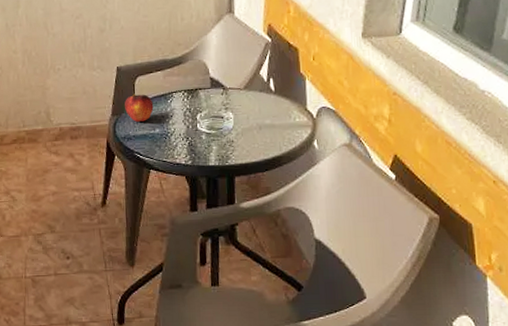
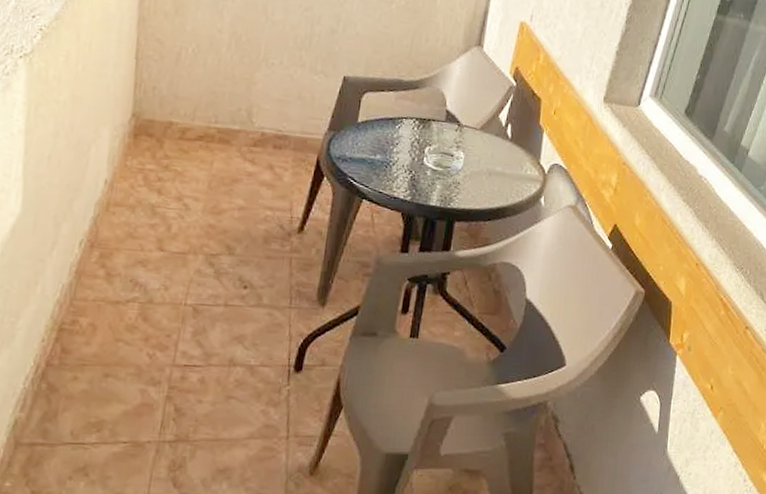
fruit: present [125,94,154,123] -> none [345,110,379,144]

